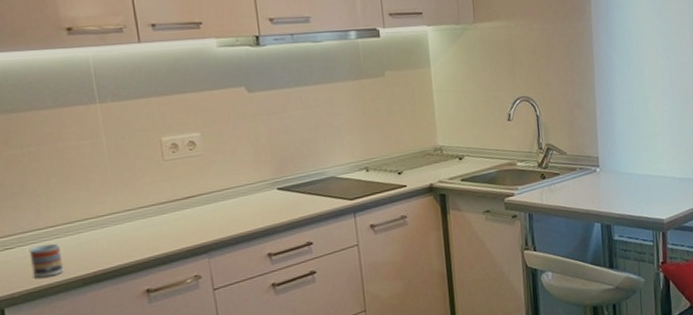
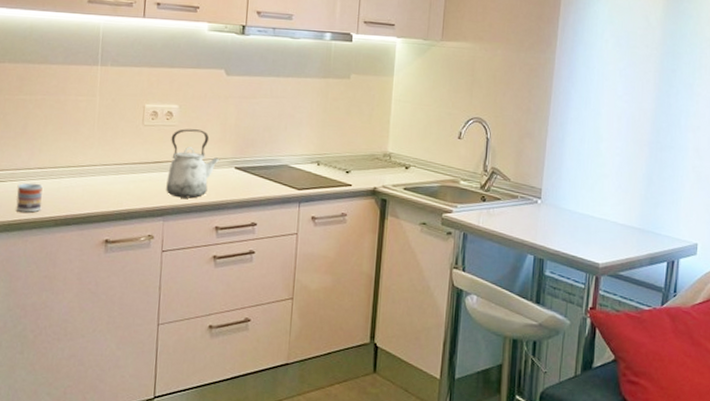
kettle: none [199,155,259,231] -> present [166,128,220,199]

